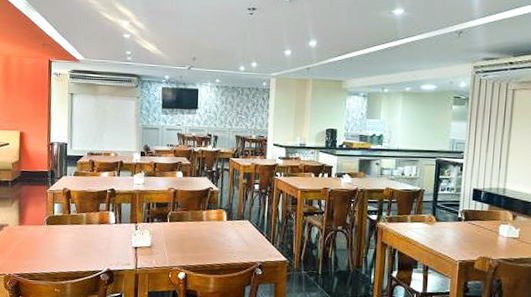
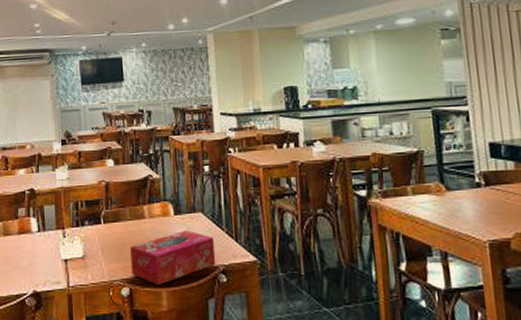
tissue box: none [188,232,256,273] -> present [130,230,216,286]

